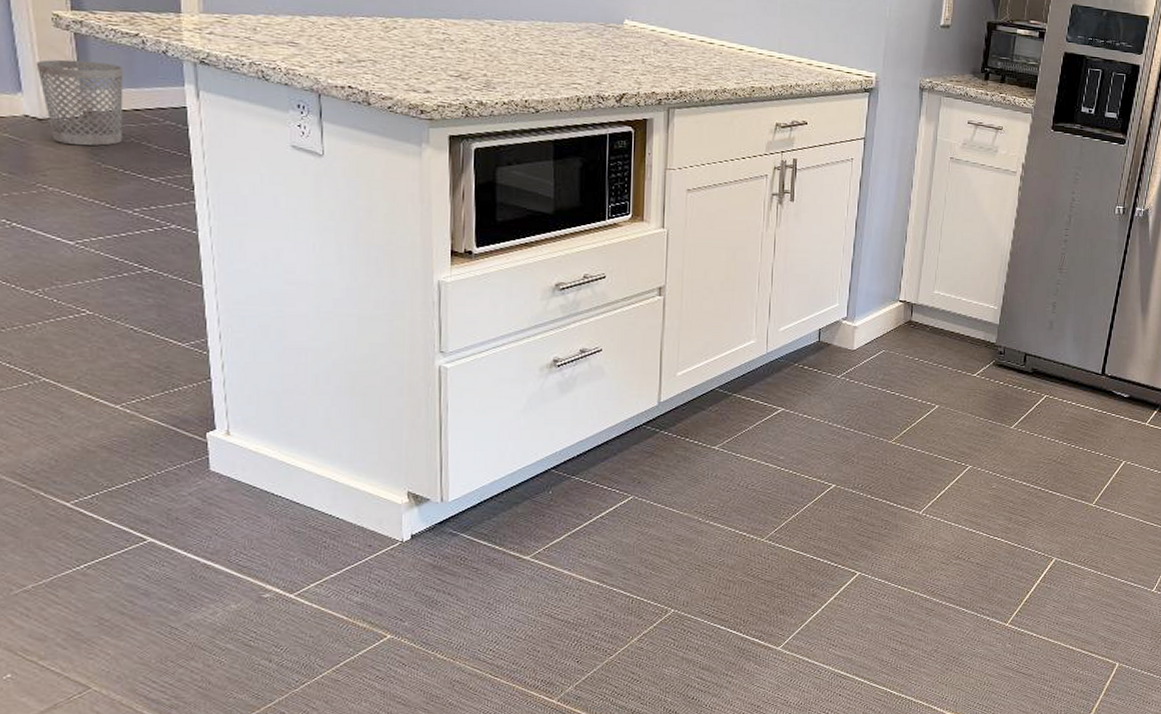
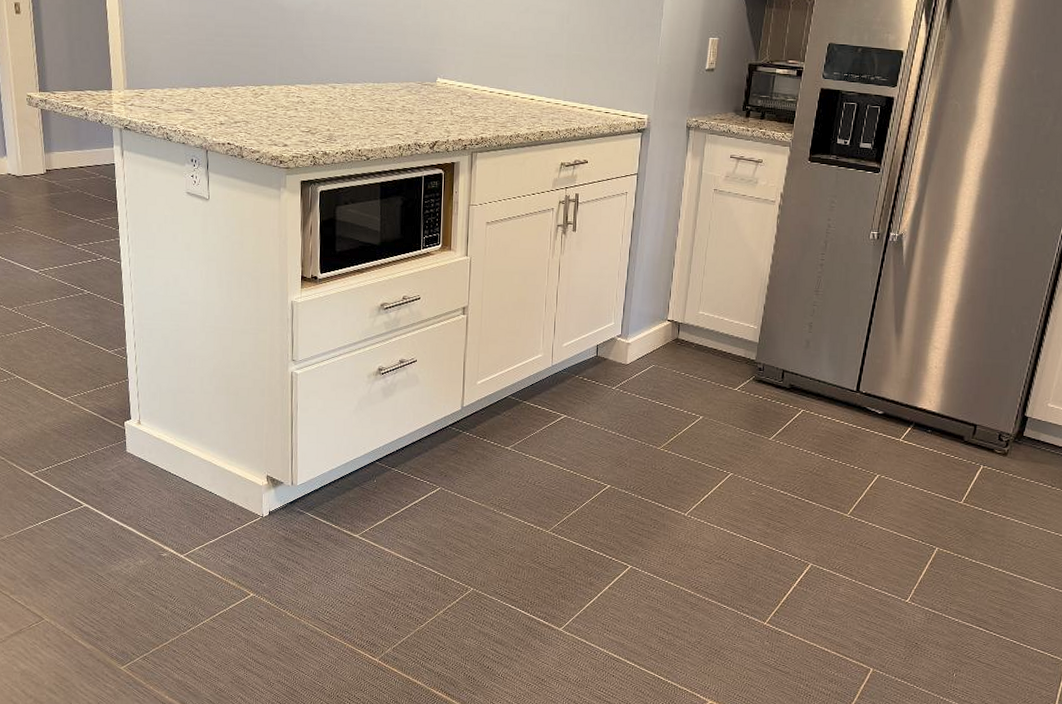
wastebasket: present [36,59,124,146] -> none [16,130,73,196]

